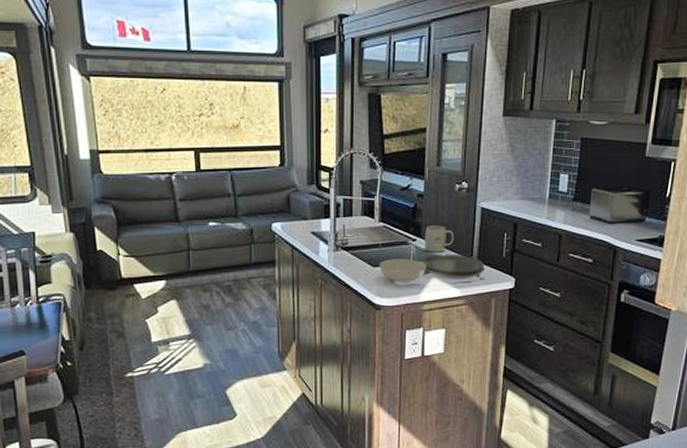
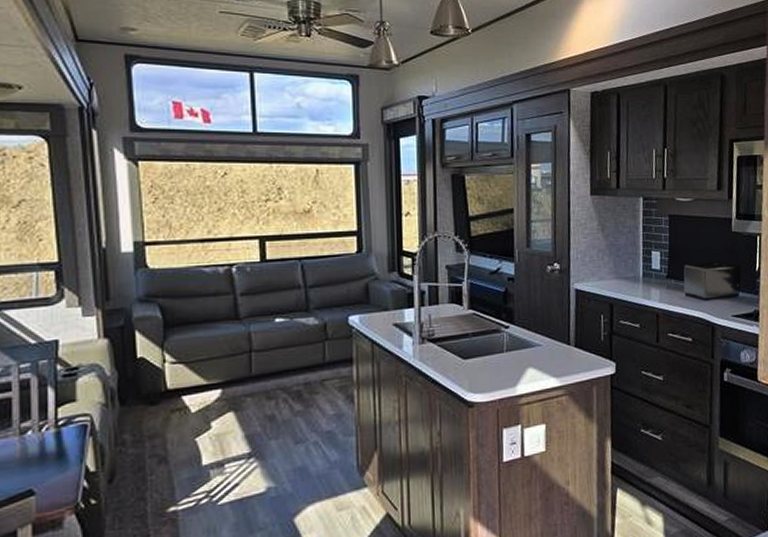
bowl: present [379,258,427,283] -> none [470,348,522,376]
plate: present [422,254,484,280] -> none [516,340,583,369]
mug: present [424,225,454,253] -> none [517,310,549,340]

